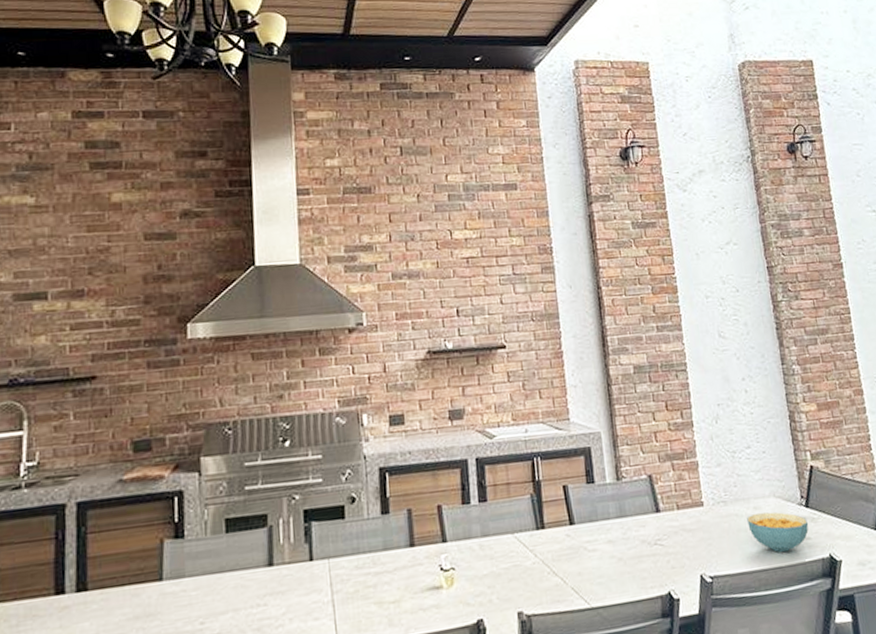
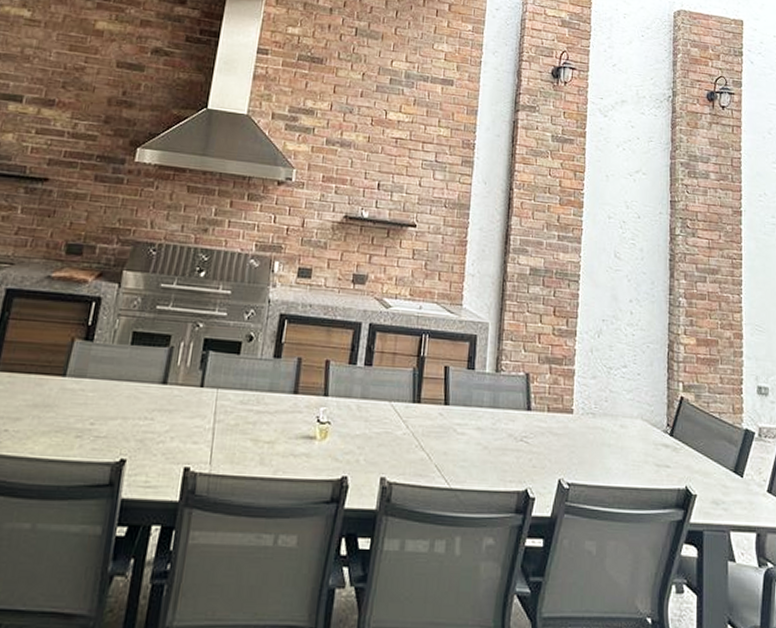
cereal bowl: present [747,512,809,553] -> none [612,432,671,475]

